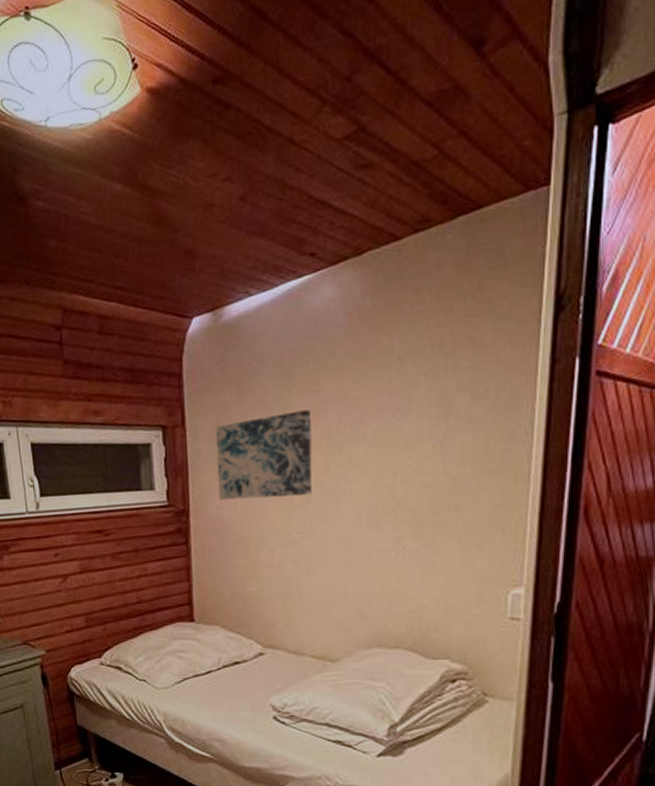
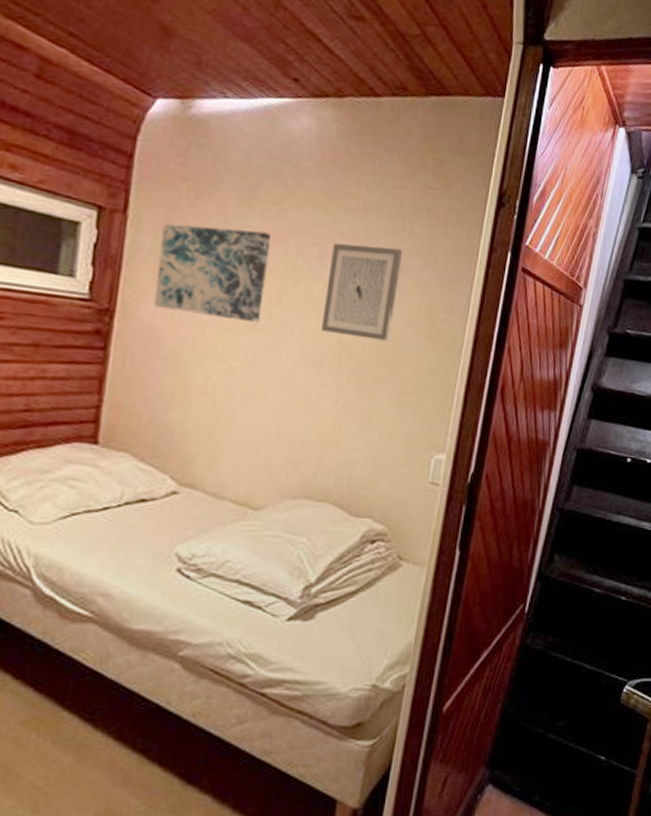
wall art: none [371,389,448,490] -> present [320,243,403,342]

